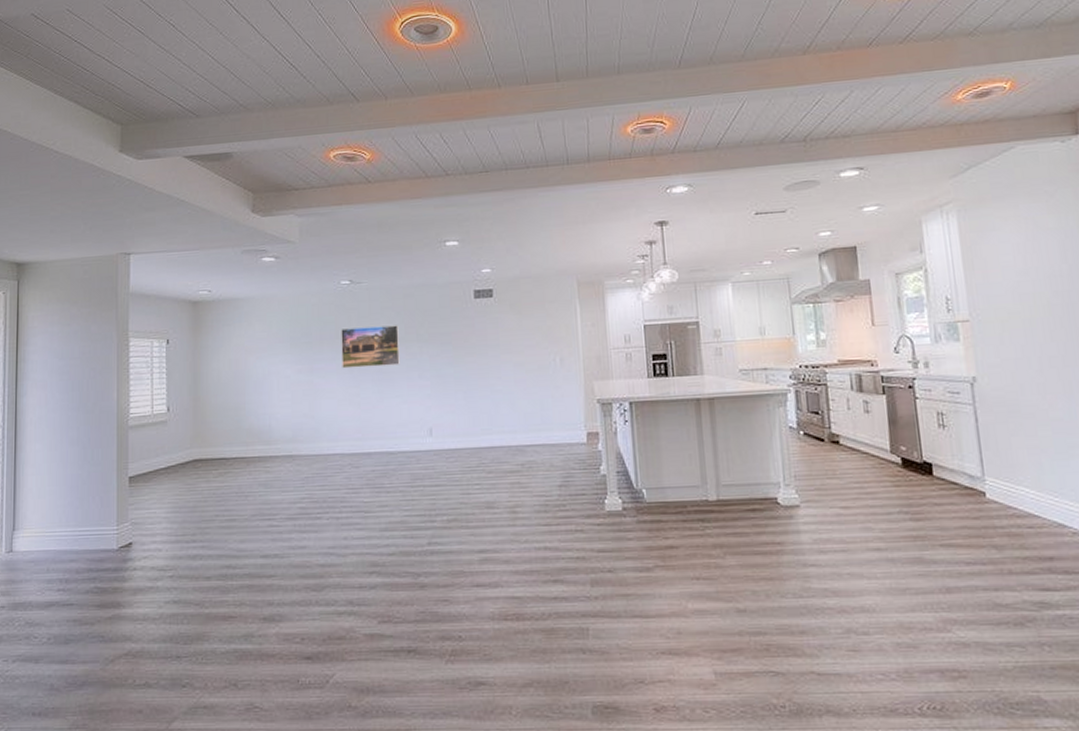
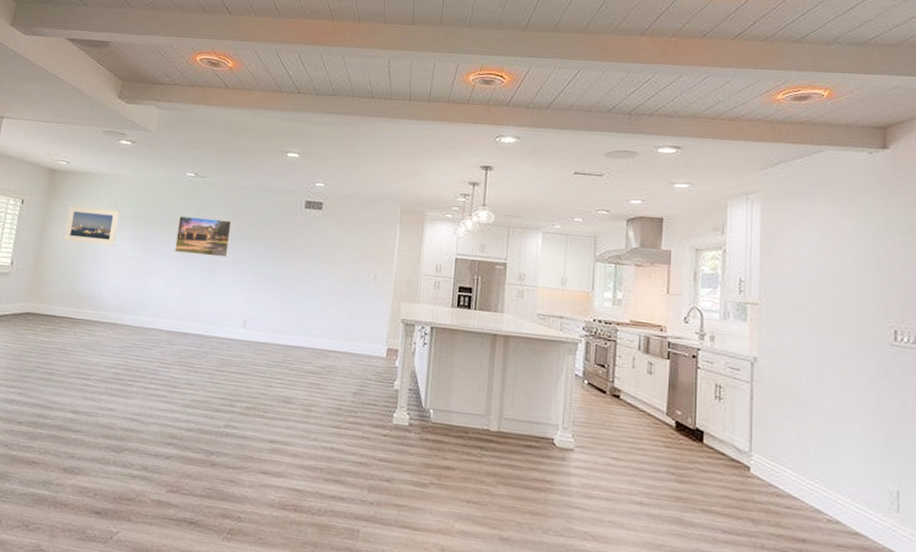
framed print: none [219,334,276,377] -> present [63,206,120,246]

